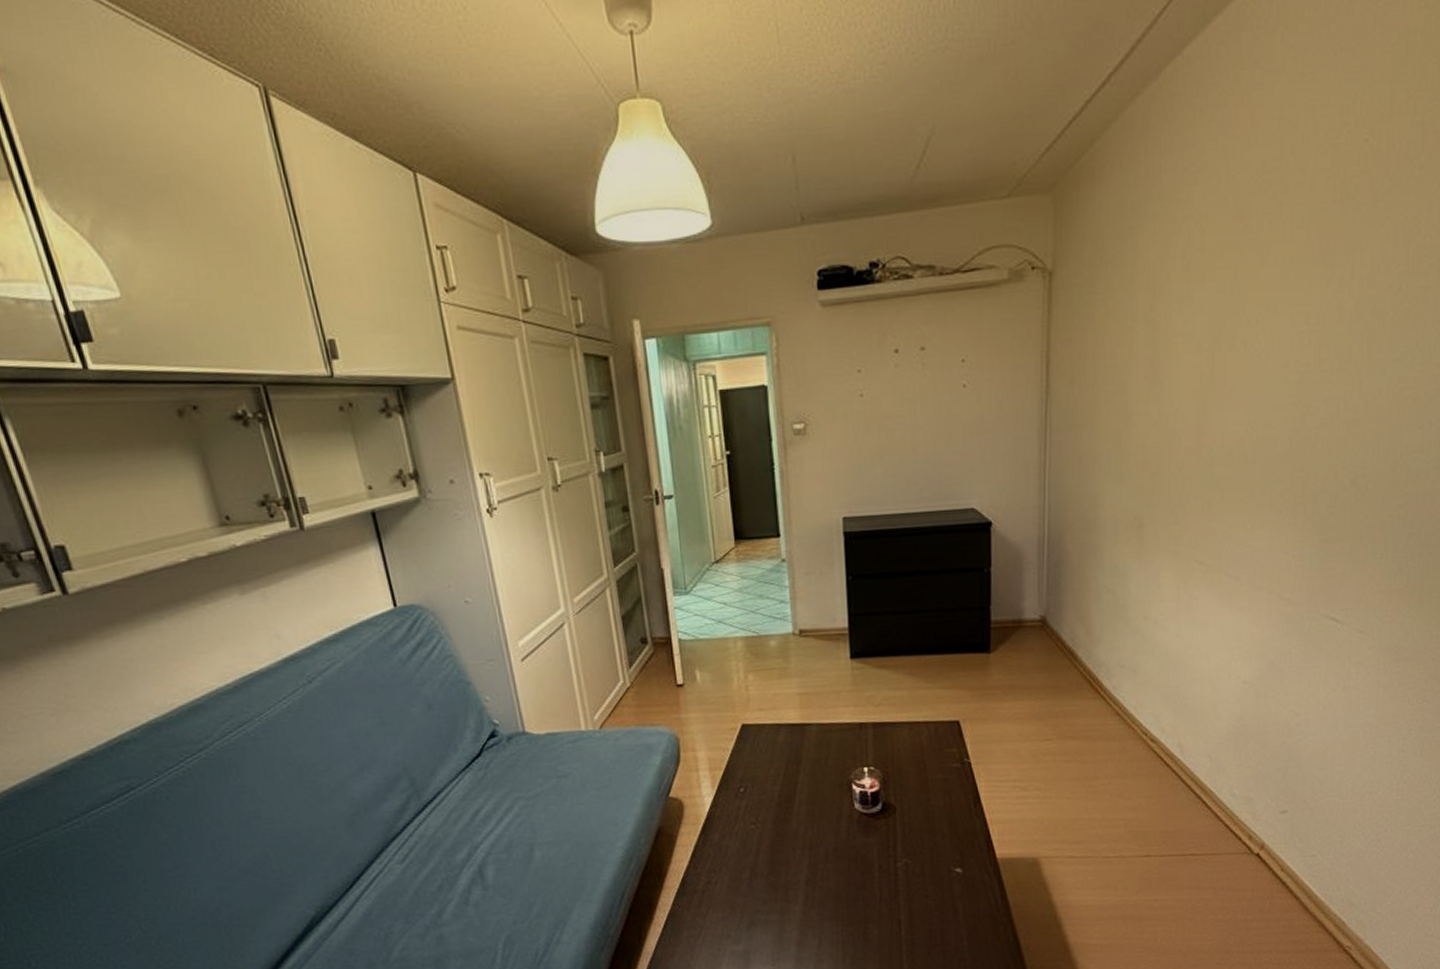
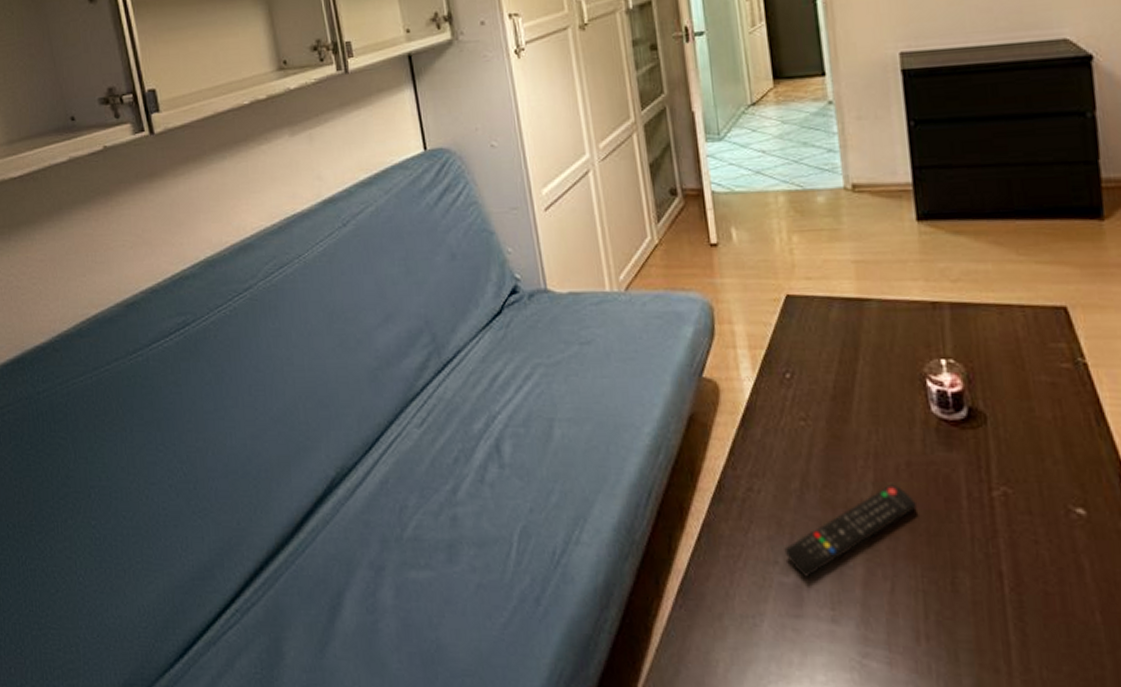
remote control: none [736,866,840,944] -> present [784,484,917,577]

